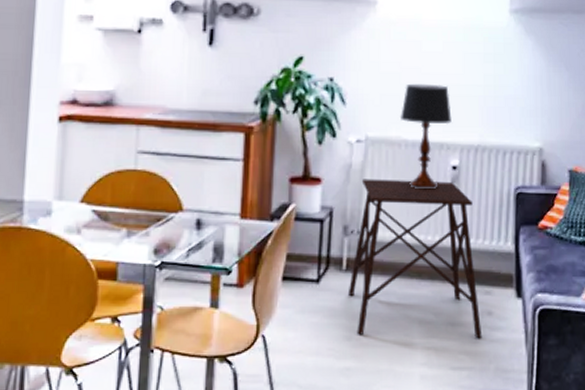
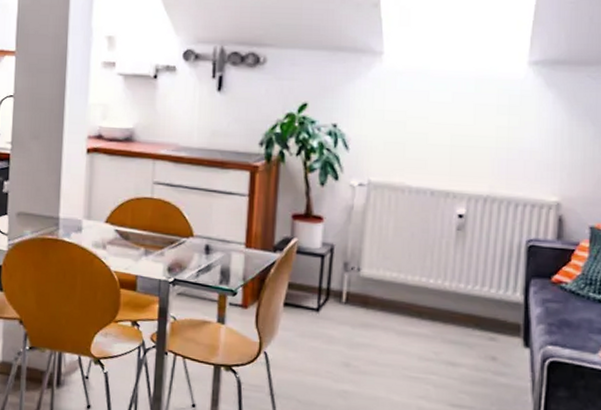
side table: present [347,179,482,339] -> none [346,220,485,382]
table lamp: present [399,83,452,190] -> none [403,132,459,236]

